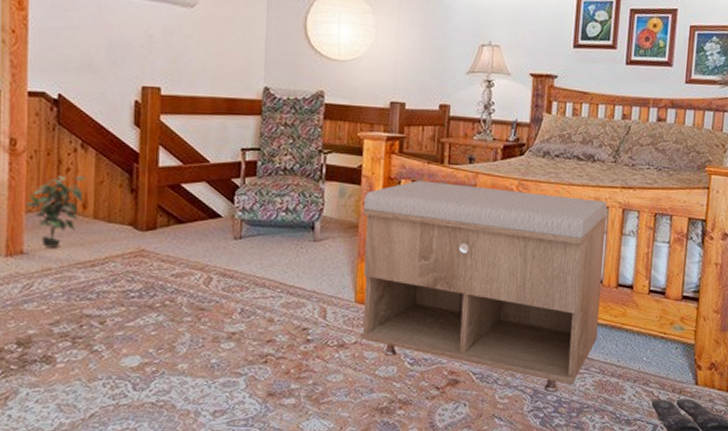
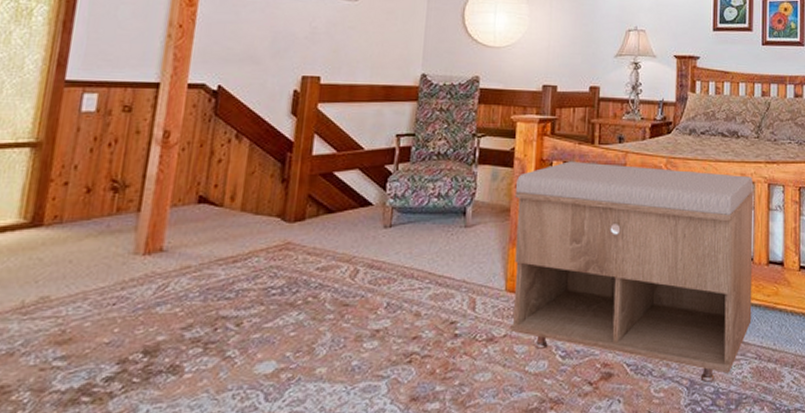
potted plant: present [24,175,86,248] -> none [170,167,237,243]

